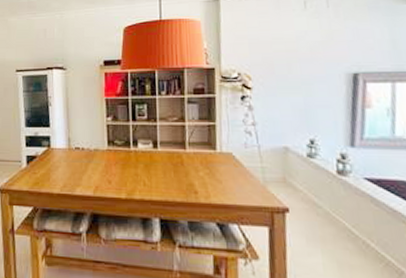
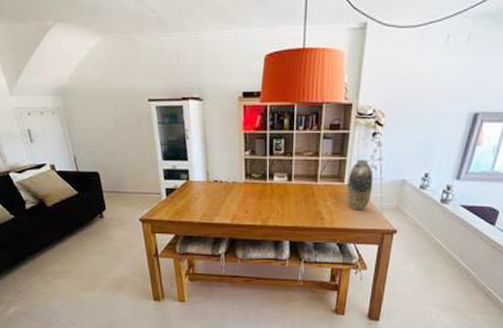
vase: none [220,124,251,183] -> present [347,159,373,210]

